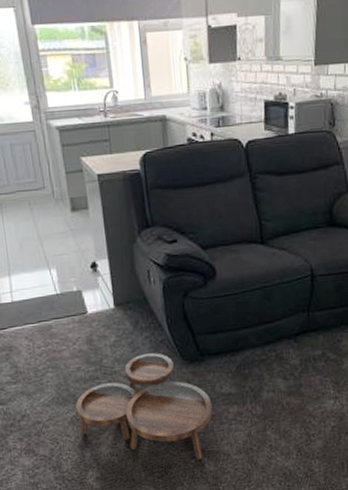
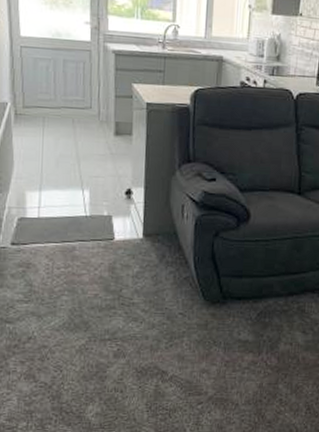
nesting tables: present [75,353,213,460] -> none [86,289,227,406]

